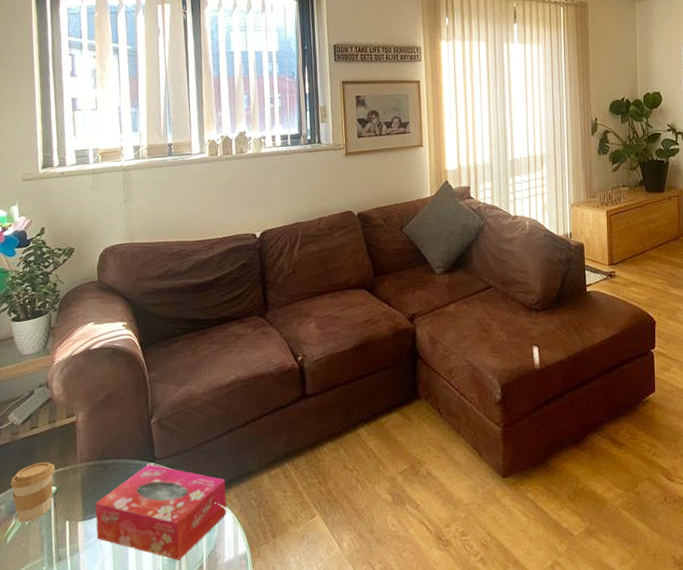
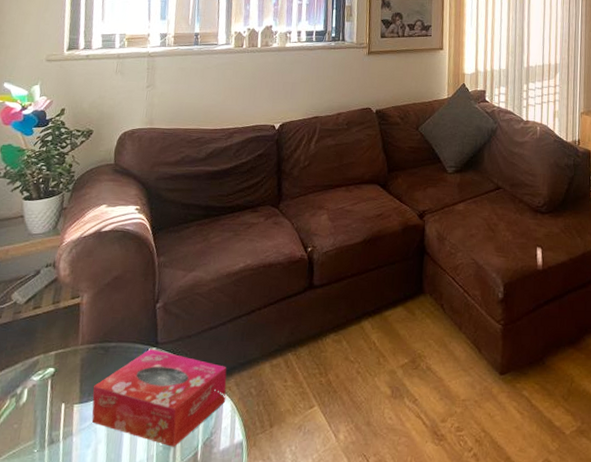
coffee cup: present [10,462,55,523] -> none [8,342,55,404]

